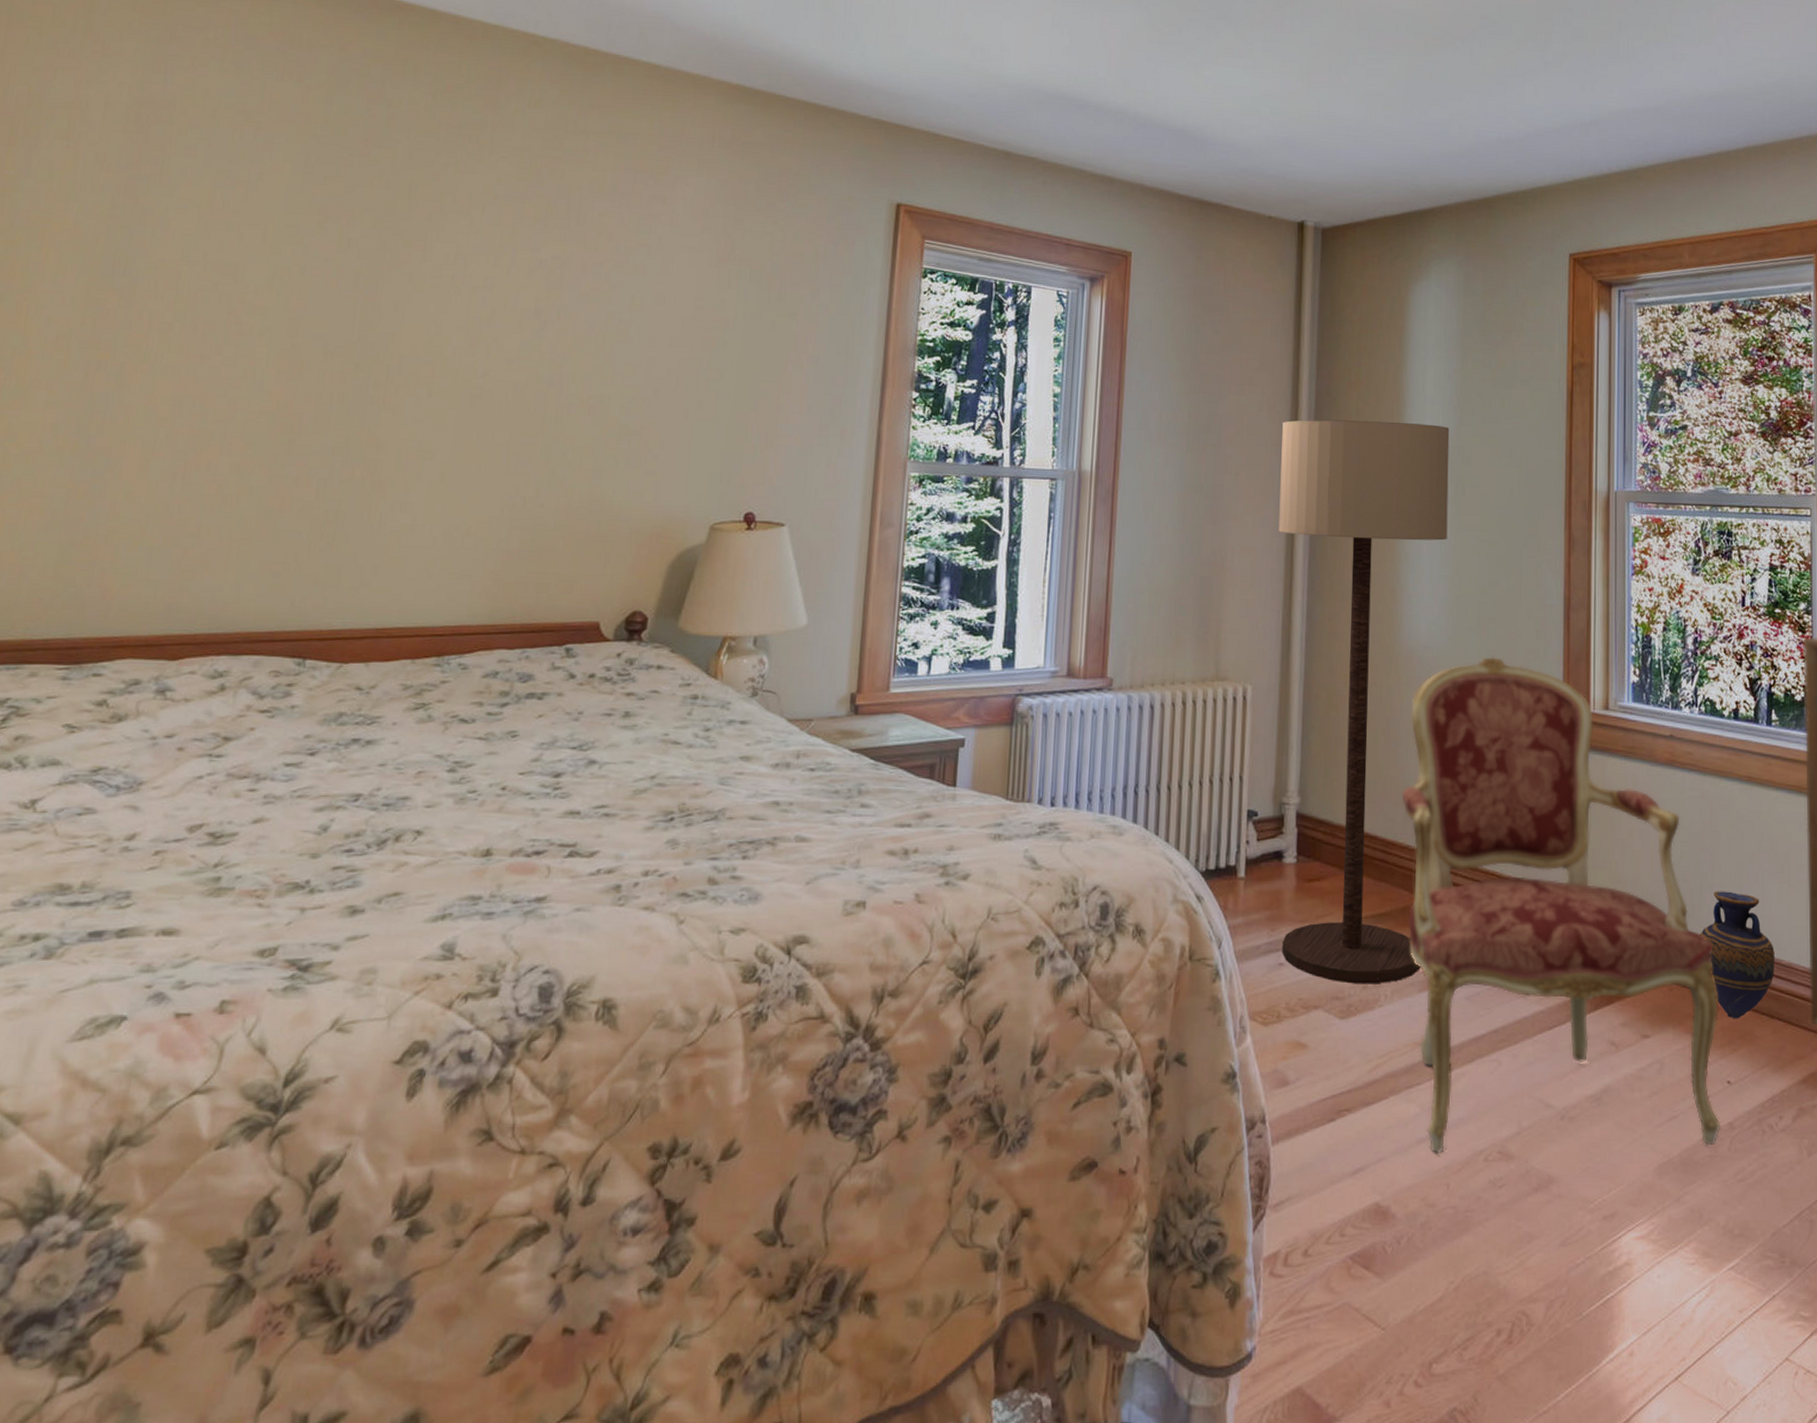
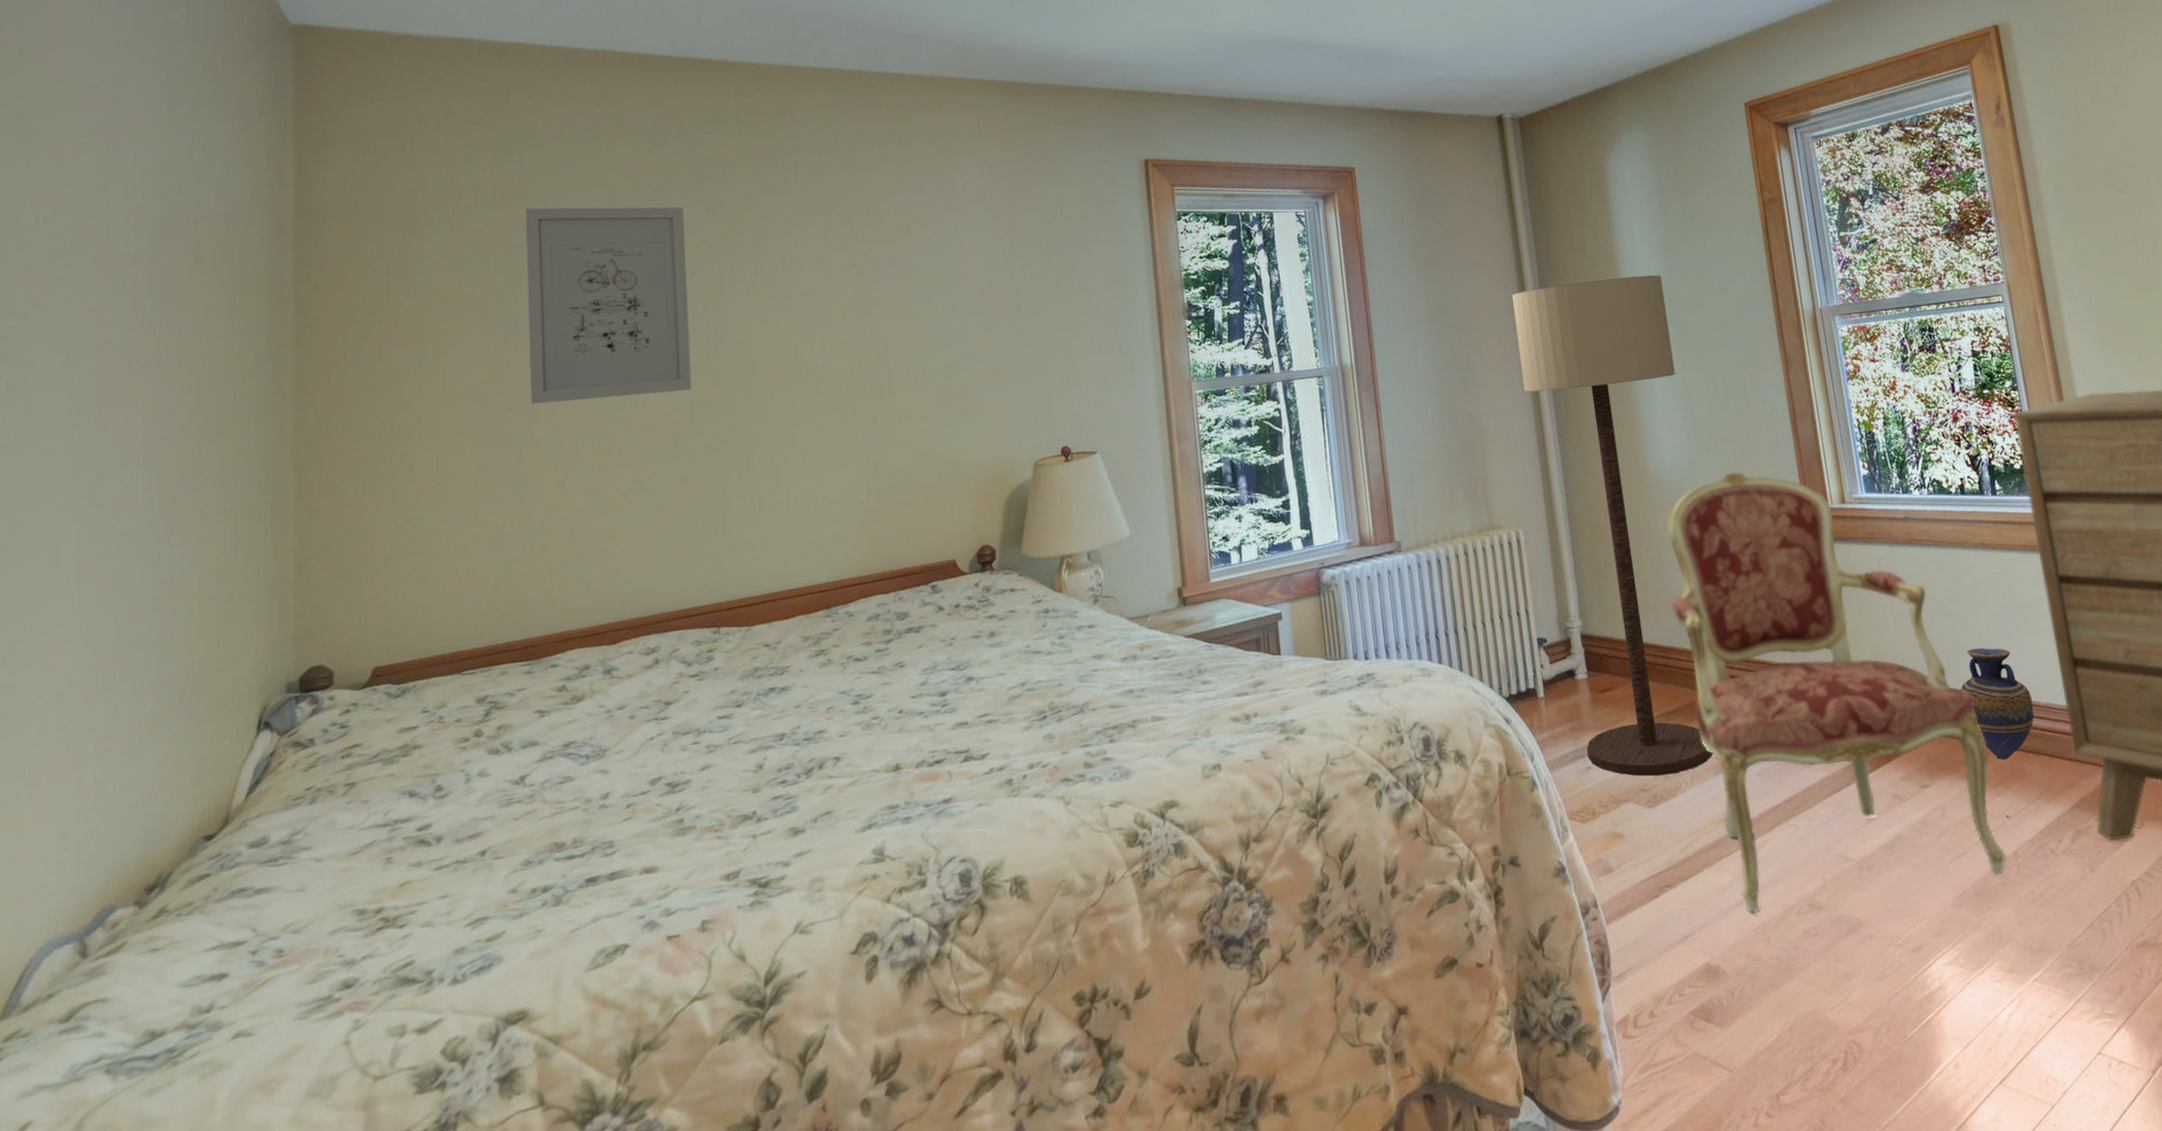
wall art: none [127,138,351,379] -> present [525,207,692,404]

